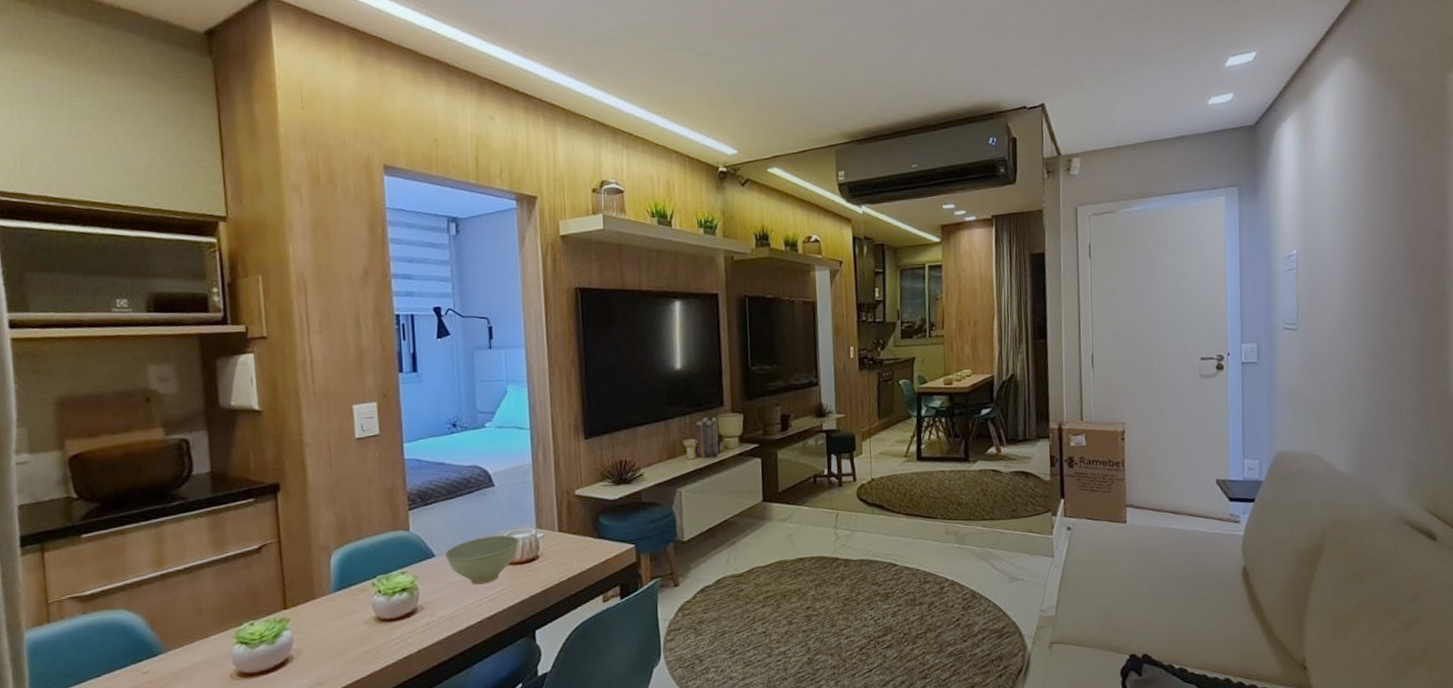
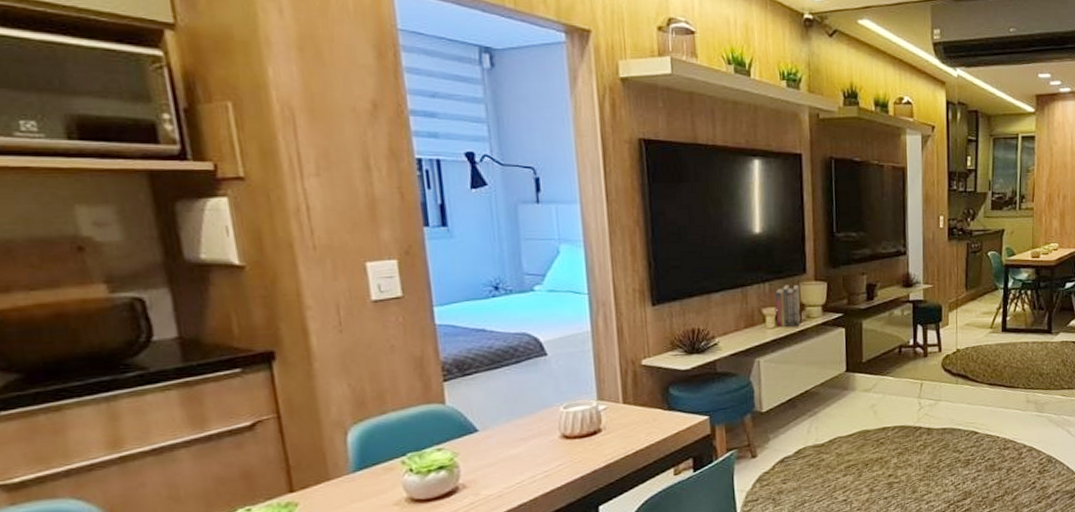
bowl: present [444,535,519,585] -> none [489,407,578,461]

